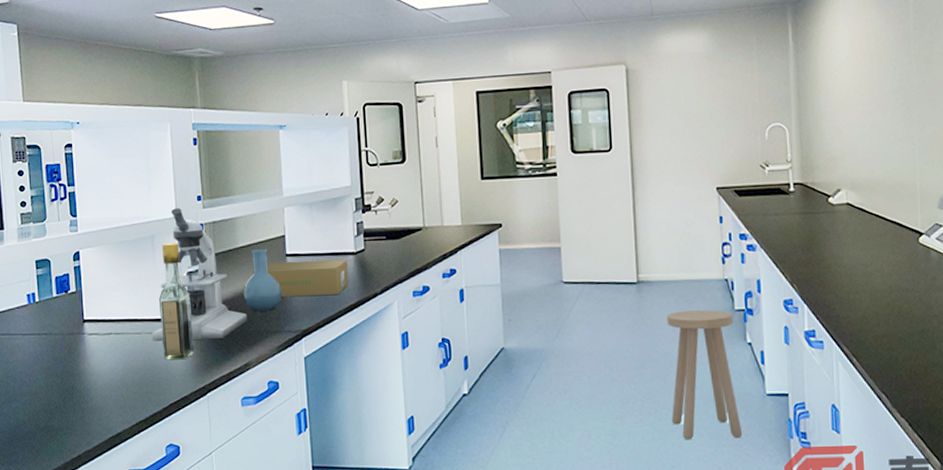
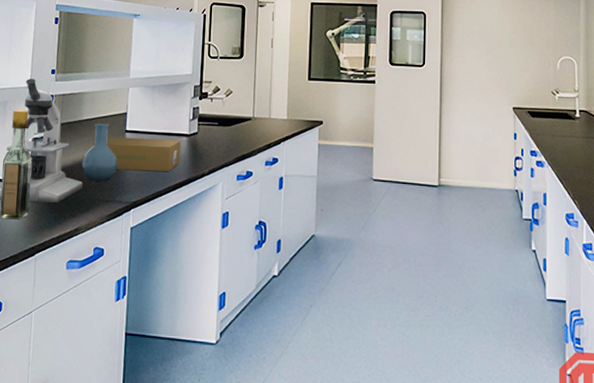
stool: present [666,310,743,440] -> none [460,215,524,338]

